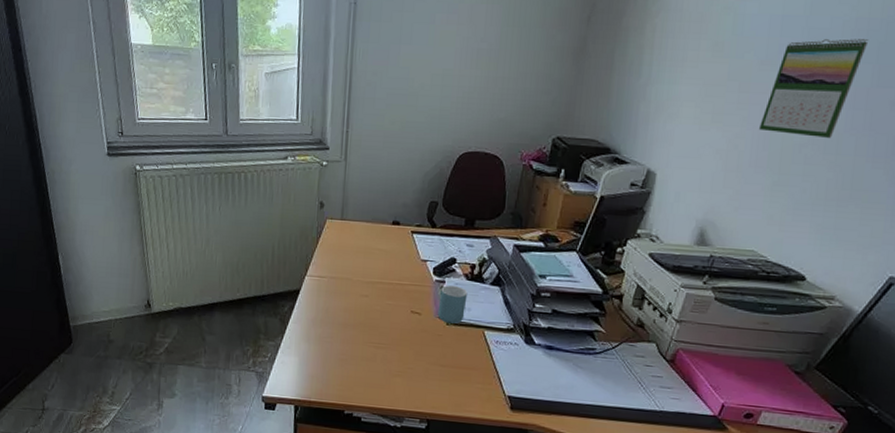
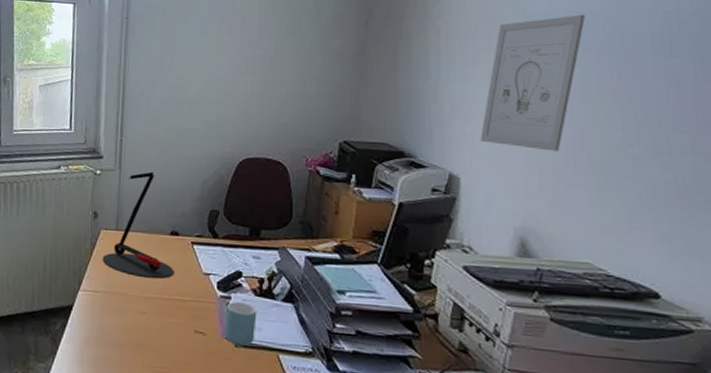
desk lamp: none [327,163,395,266] -> present [102,171,175,280]
wall art: none [678,17,788,150] -> present [480,14,585,151]
calendar: present [758,39,869,138] -> none [571,32,683,136]

